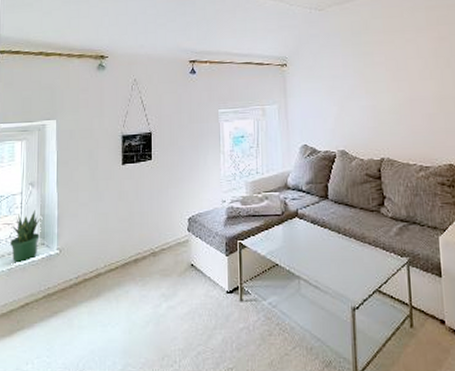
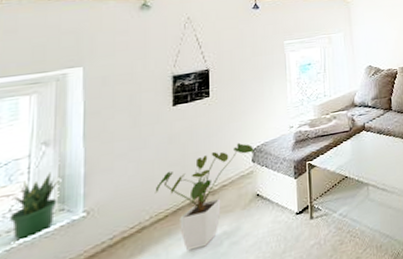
house plant: none [108,209,190,304] -> present [155,142,254,251]

